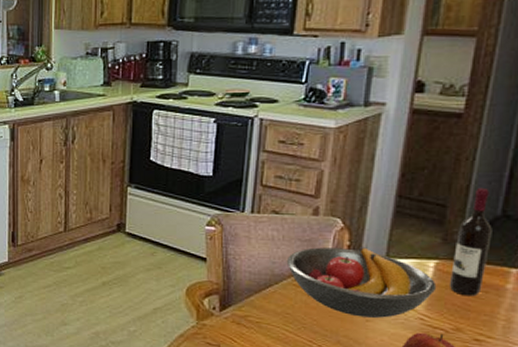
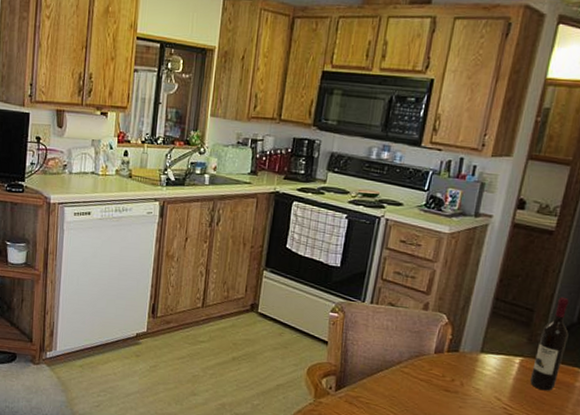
fruit bowl: present [286,246,437,318] -> none [397,339,520,406]

